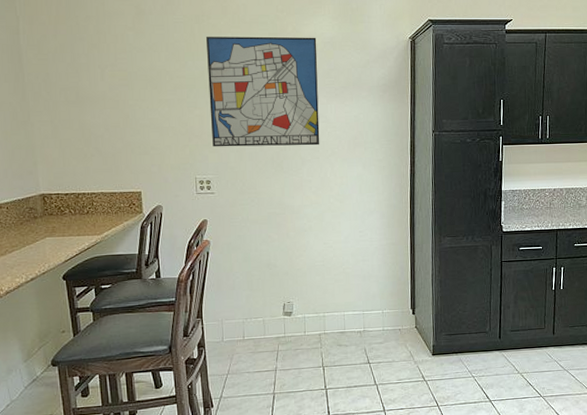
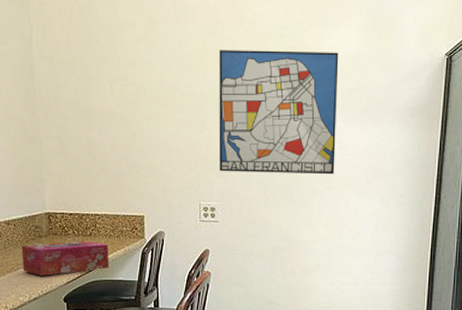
tissue box: none [15,218,109,256] -> present [21,240,109,276]

